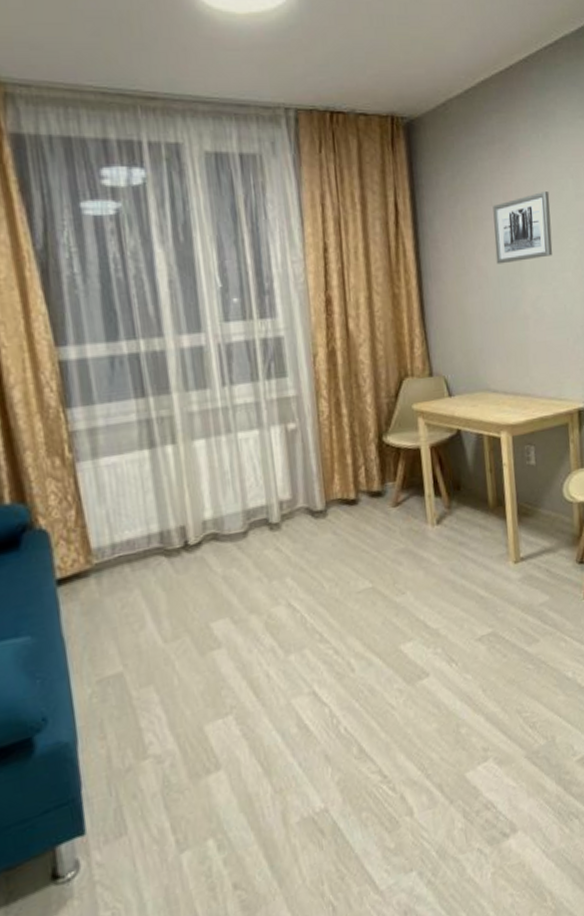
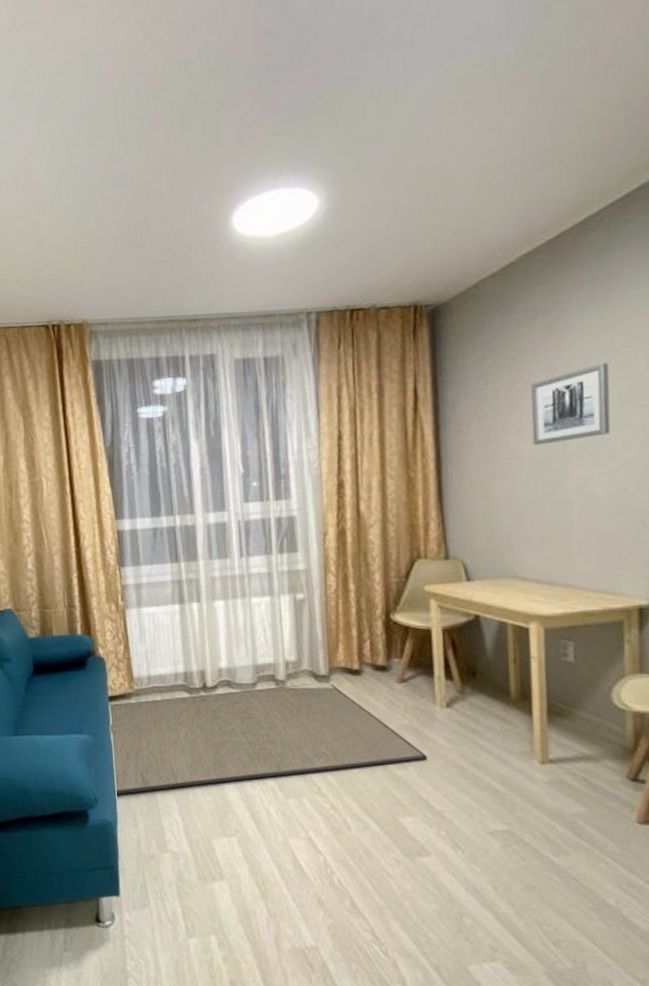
rug: none [56,518,423,704] -> present [108,684,428,794]

